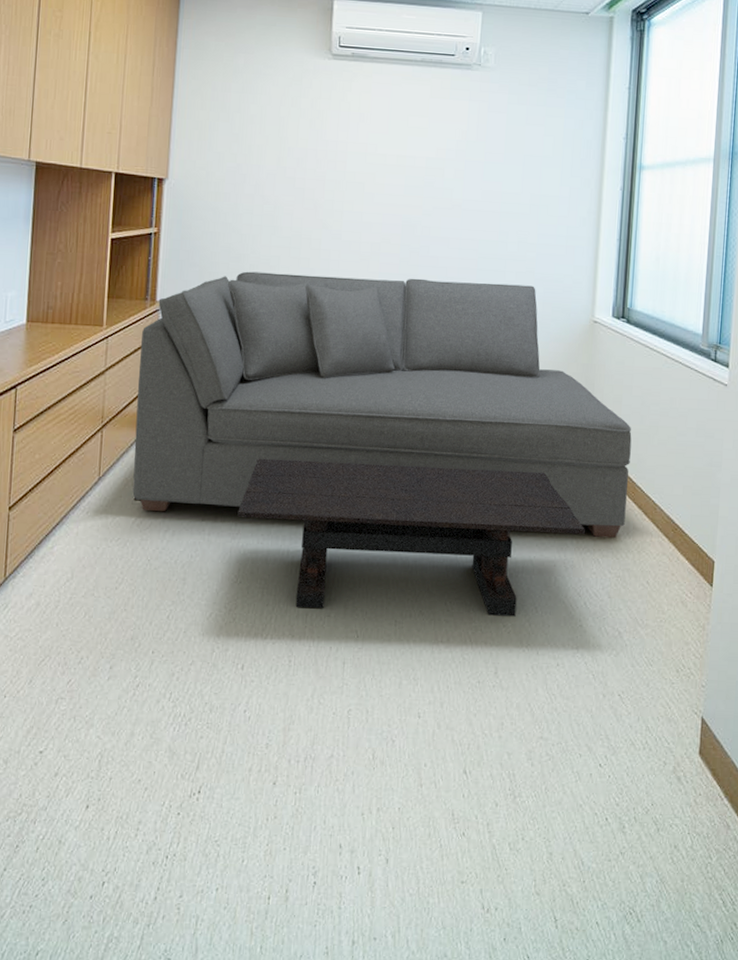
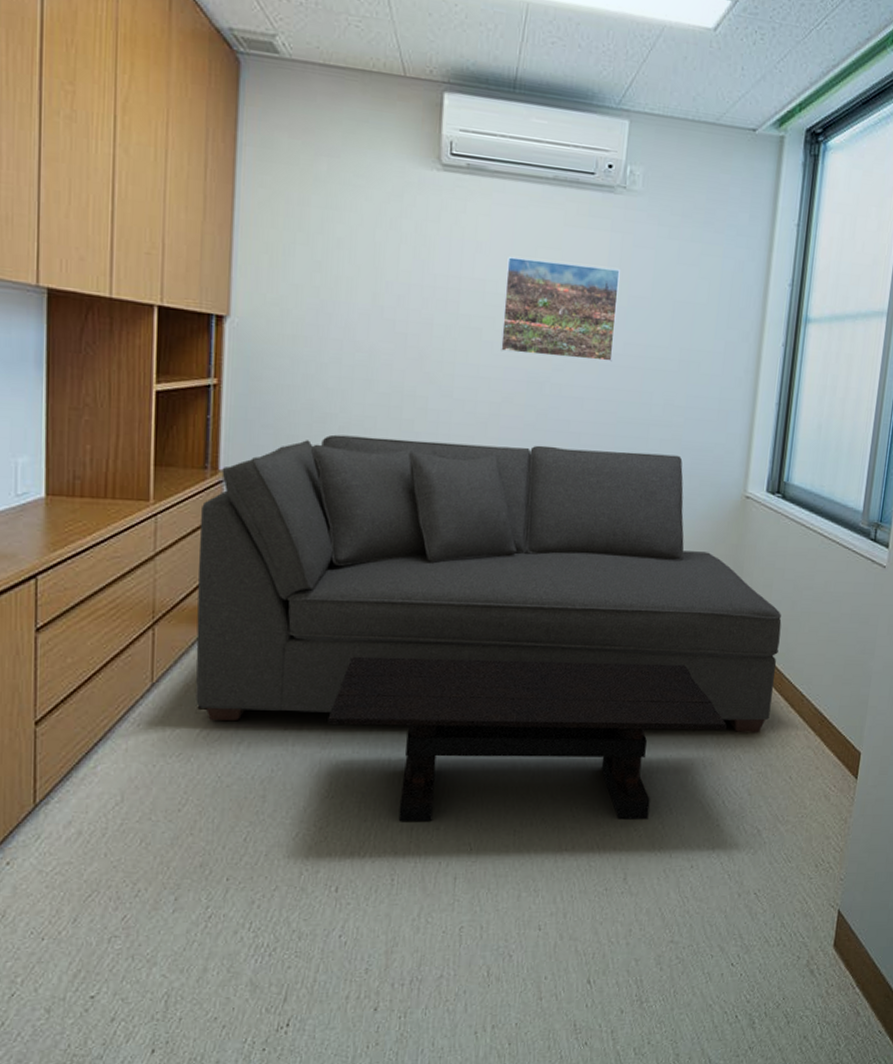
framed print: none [380,124,478,207] -> present [501,257,620,362]

